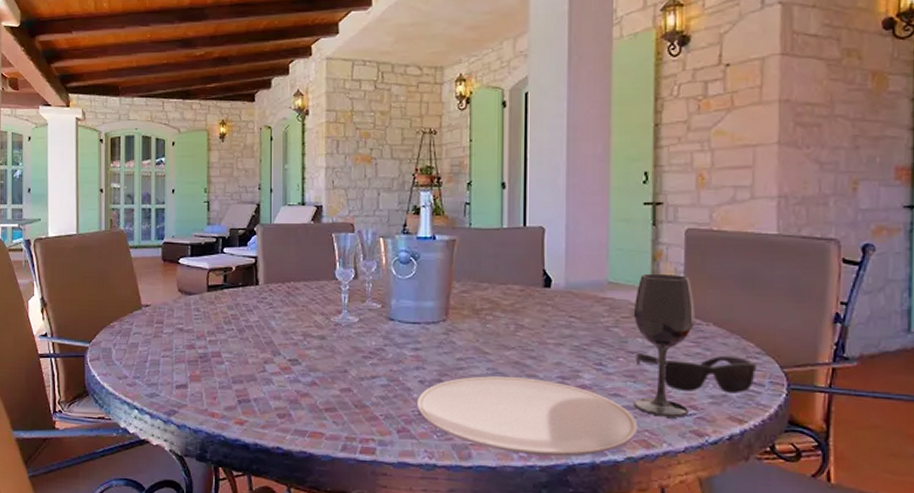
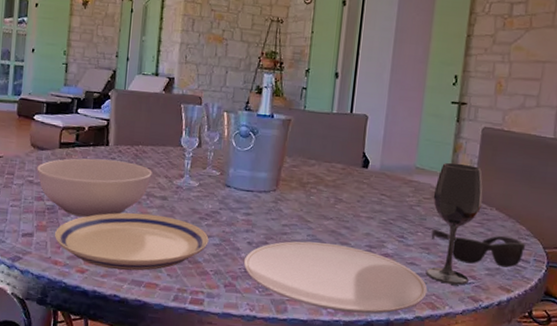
bowl: none [186,300,307,364] -> present [37,158,152,218]
plate: none [210,355,375,420] -> present [55,212,209,271]

